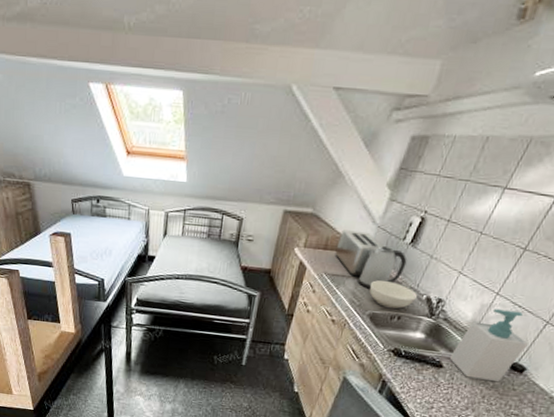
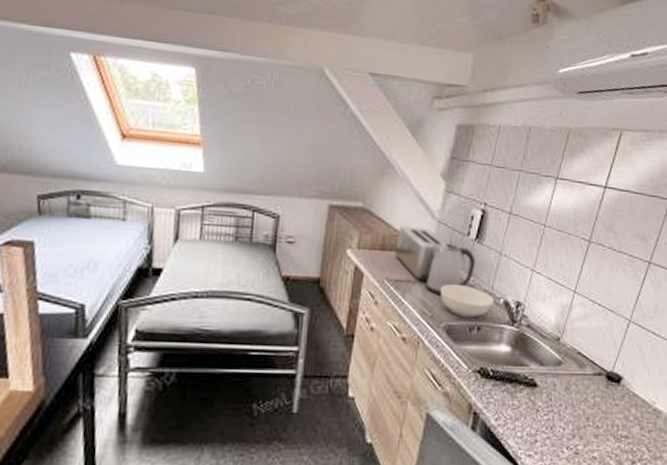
soap bottle: present [449,309,528,383] -> none [542,309,617,398]

